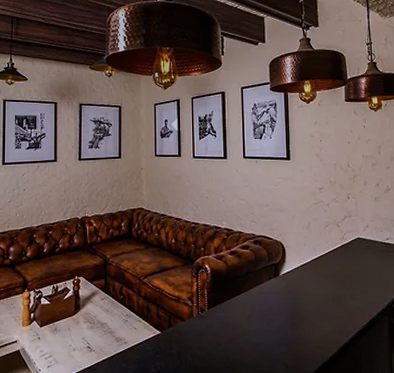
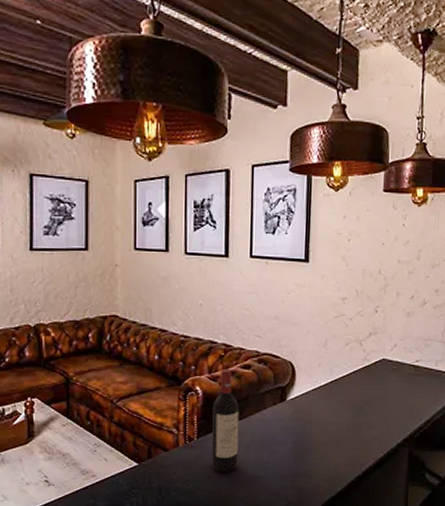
wine bottle: none [219,249,242,340] -> present [212,368,239,473]

